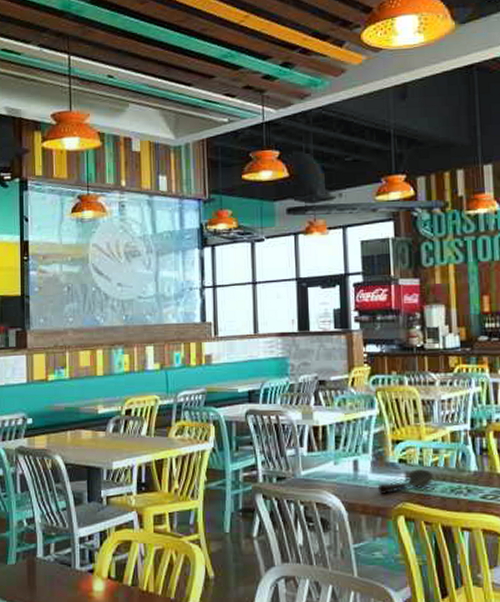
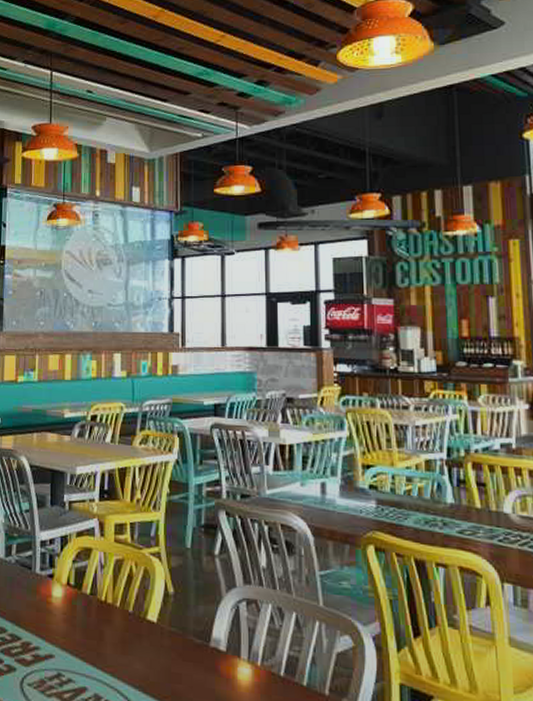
spoon: present [377,468,433,494] -> none [346,496,405,521]

